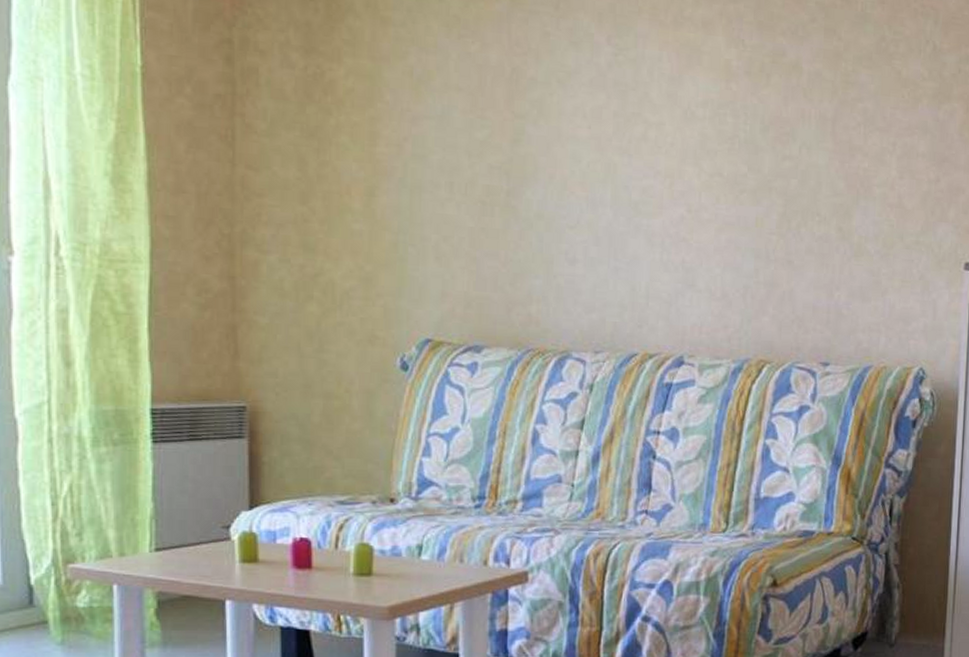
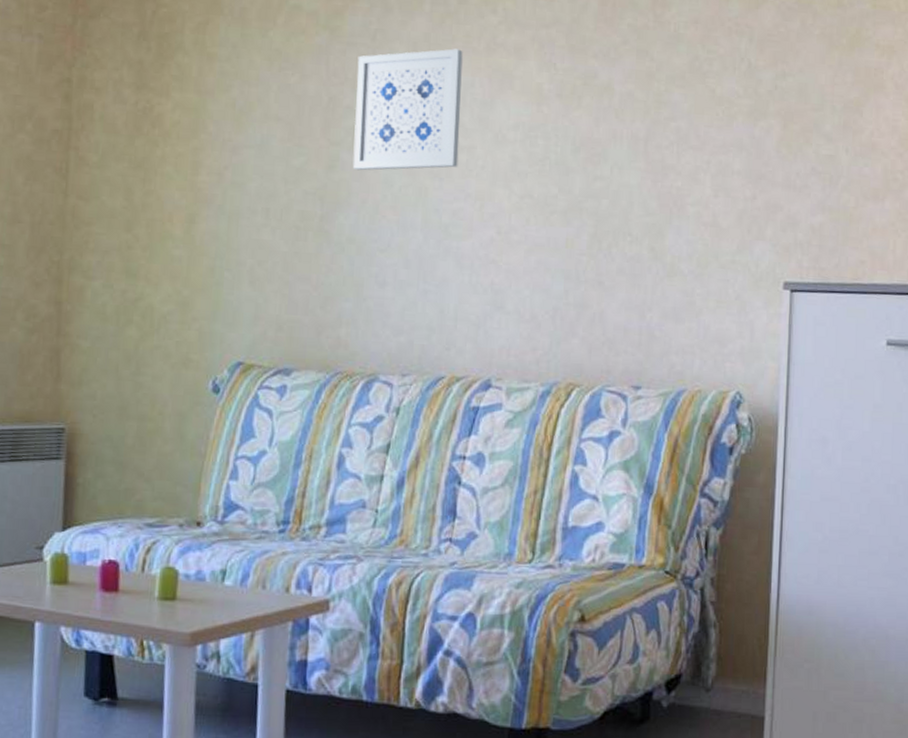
wall art: none [538,21,650,145] -> present [352,49,463,171]

